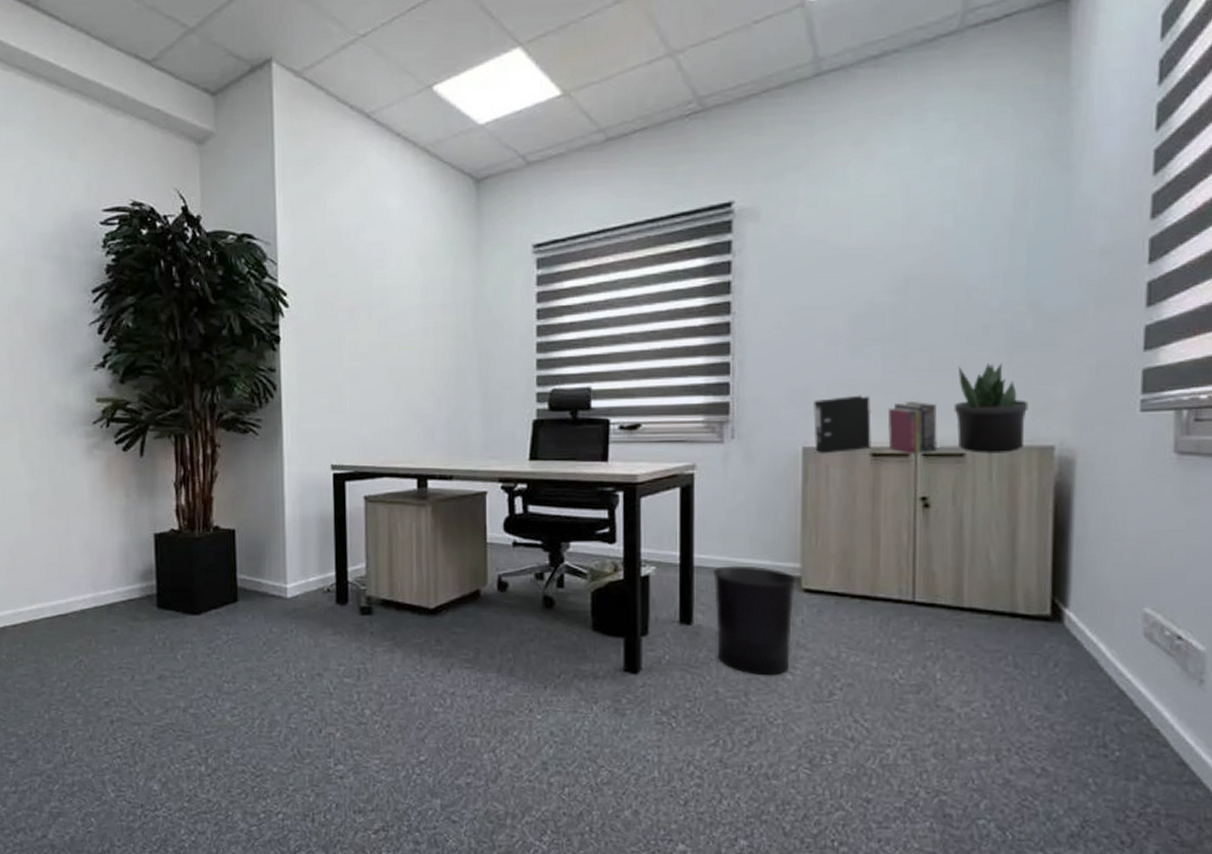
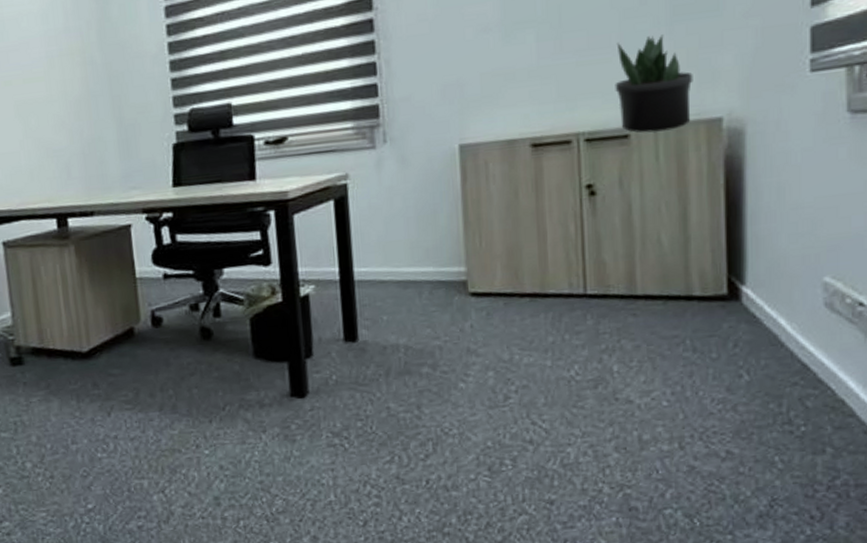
waste bin: present [712,565,798,676] -> none [374,273,464,387]
binder: present [813,395,872,454] -> none [467,83,531,150]
books: present [887,400,937,455] -> none [546,84,600,142]

